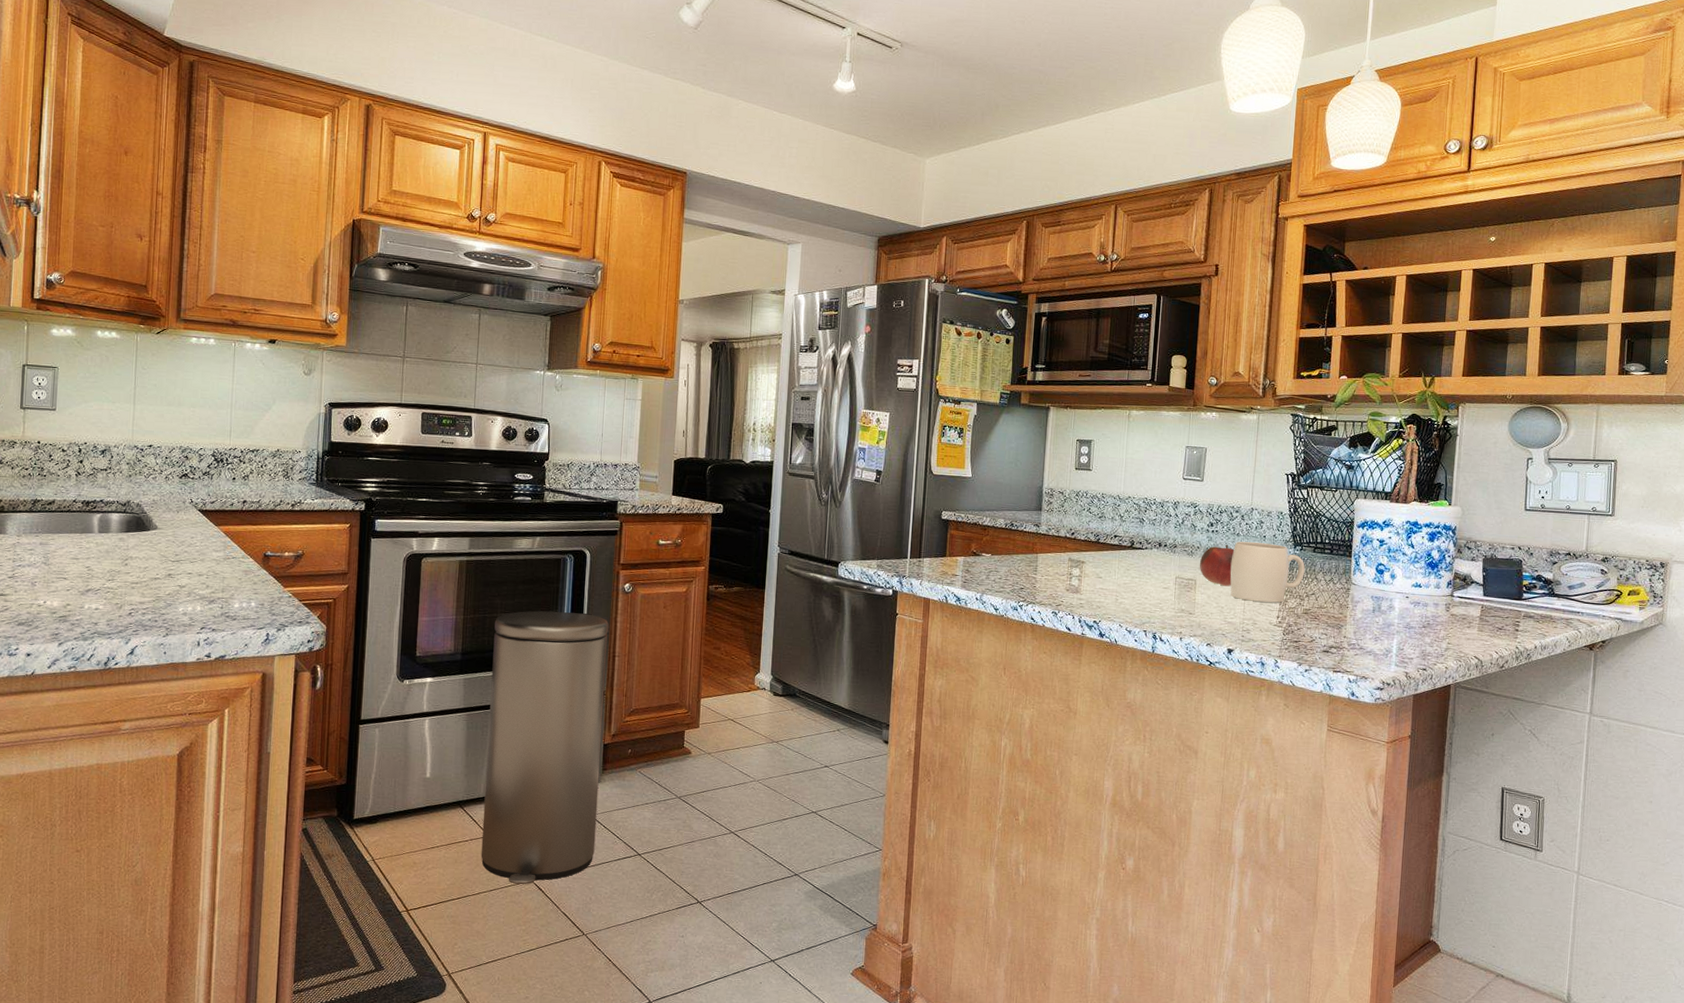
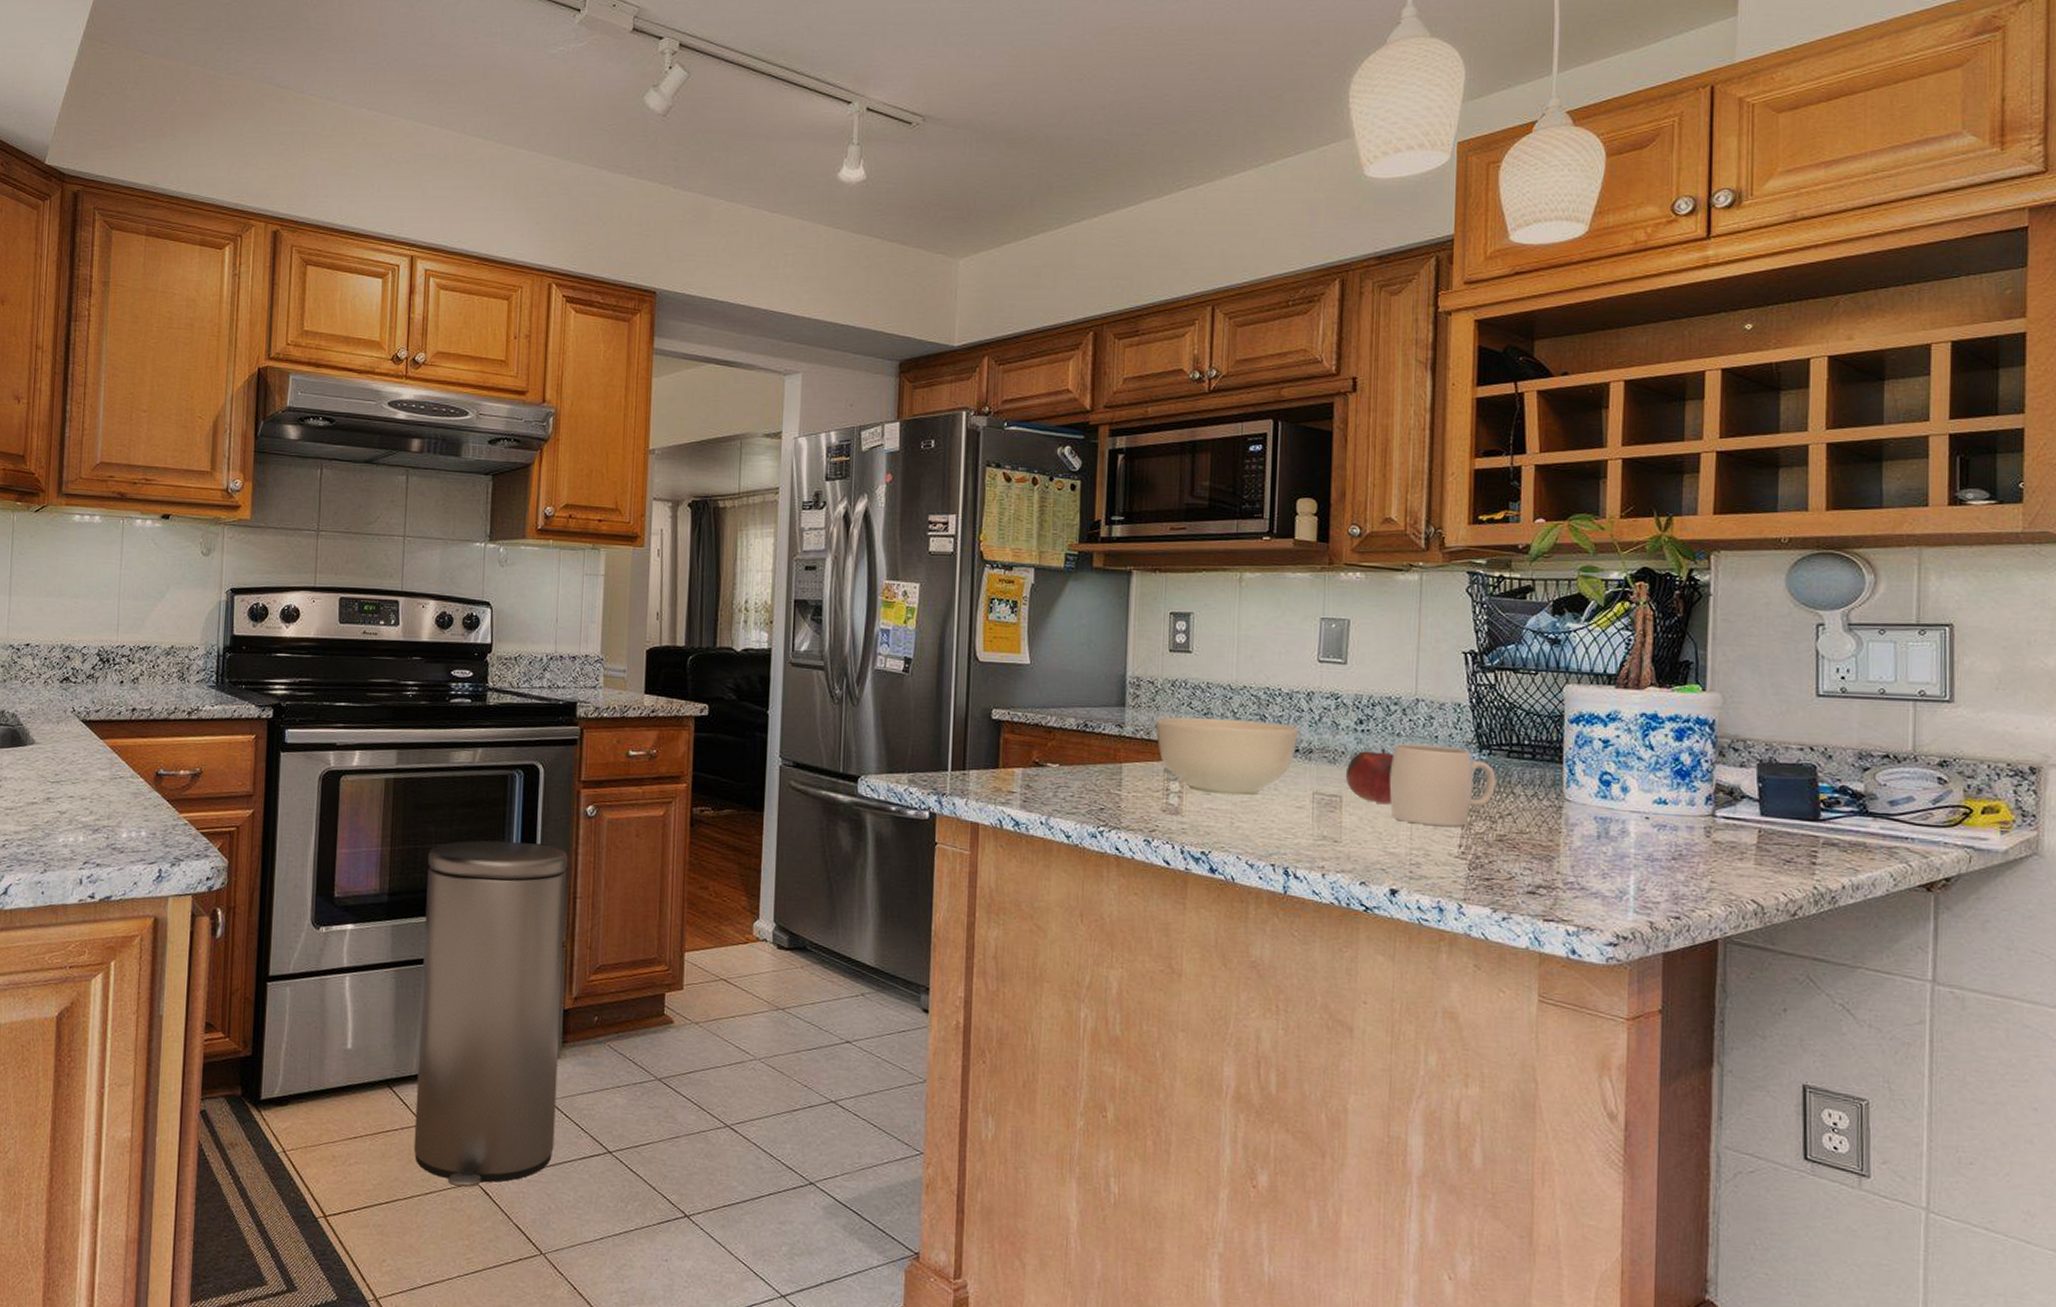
bowl: none [1063,519,1168,579] -> present [1155,717,1300,796]

